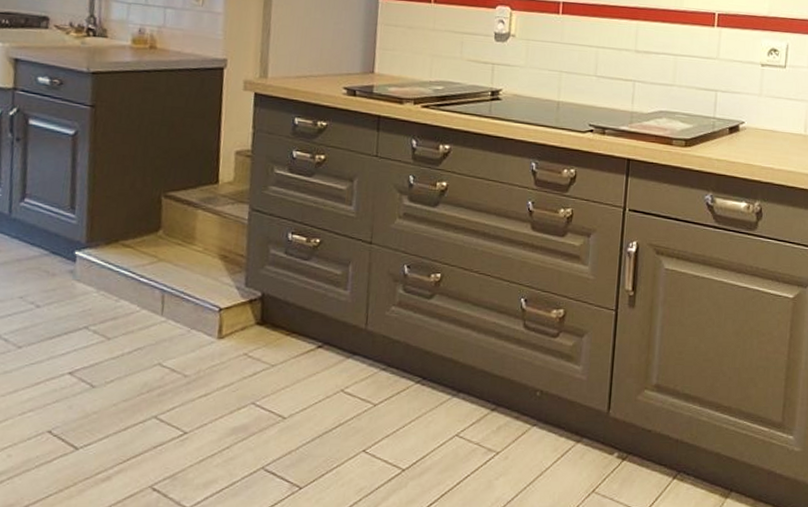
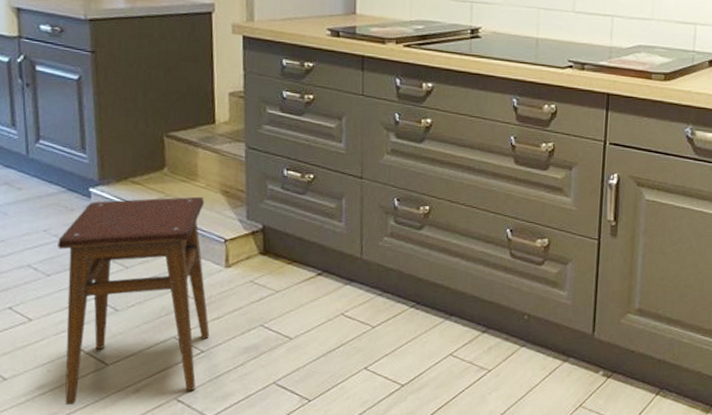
stool: none [24,261,201,496] -> present [58,196,209,406]

